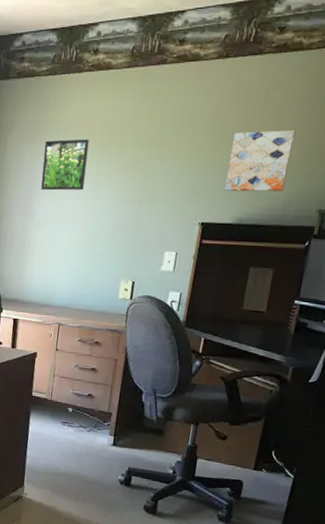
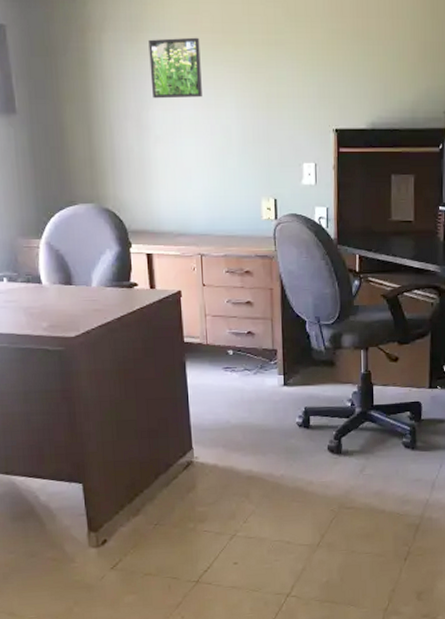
wall art: present [224,130,296,192] -> none [352,27,412,94]

